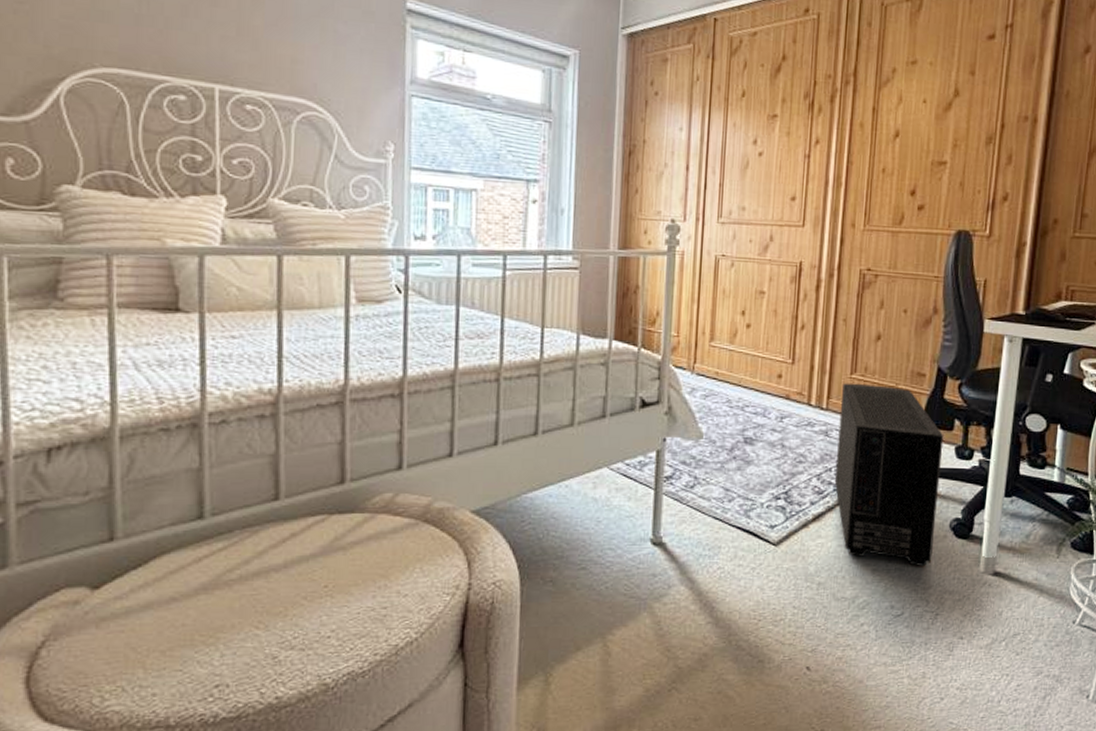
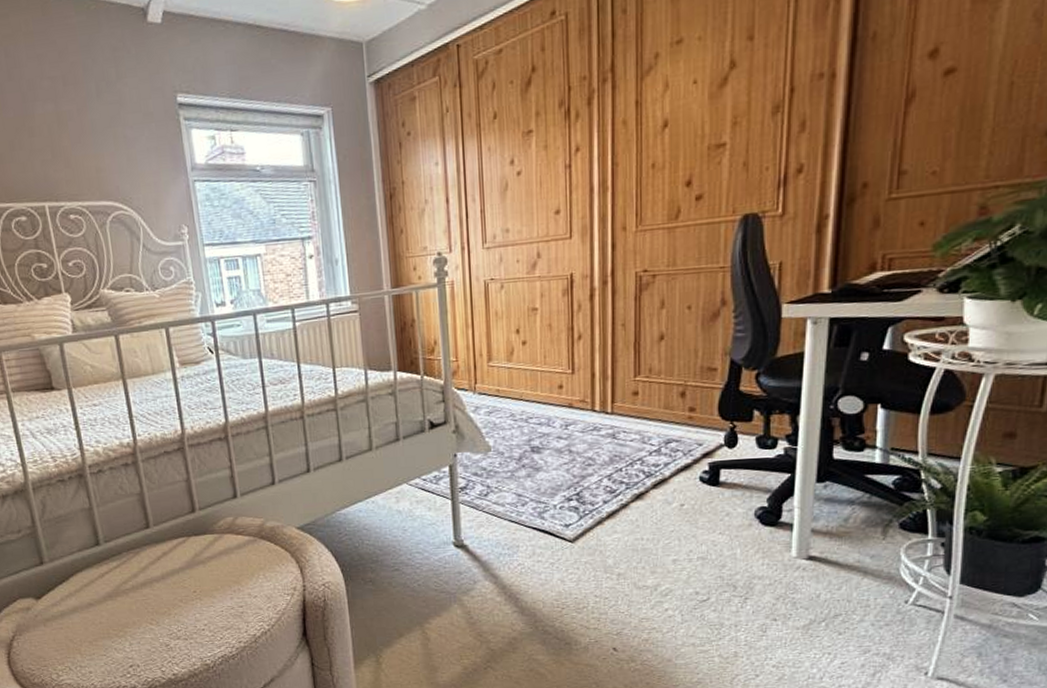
air purifier: present [834,383,944,567] -> none [626,384,742,555]

